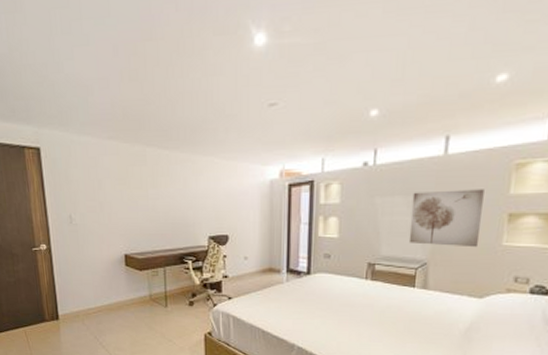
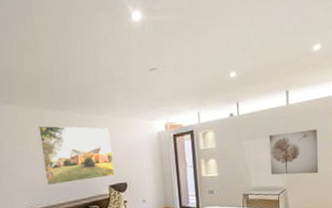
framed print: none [139,165,217,231] -> present [37,125,115,186]

